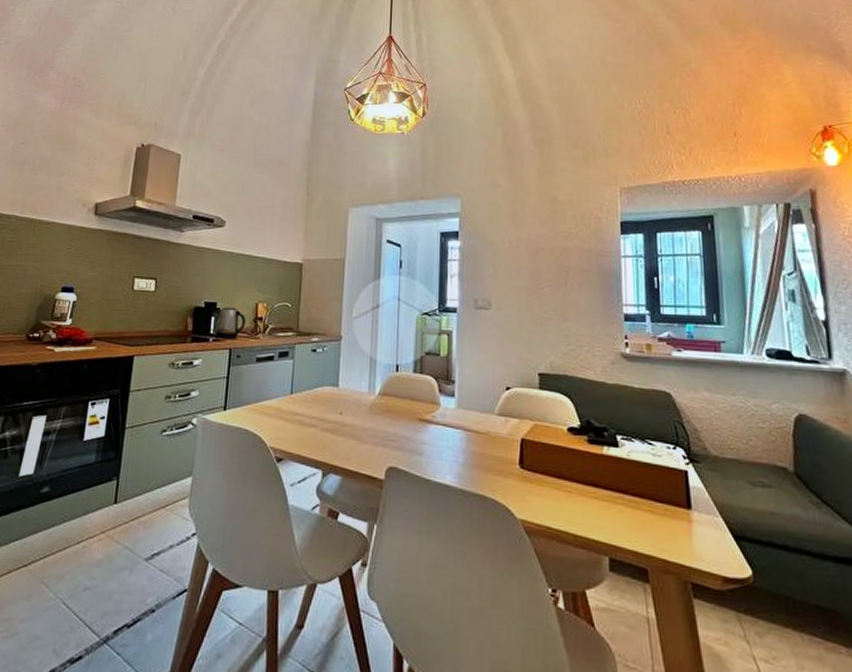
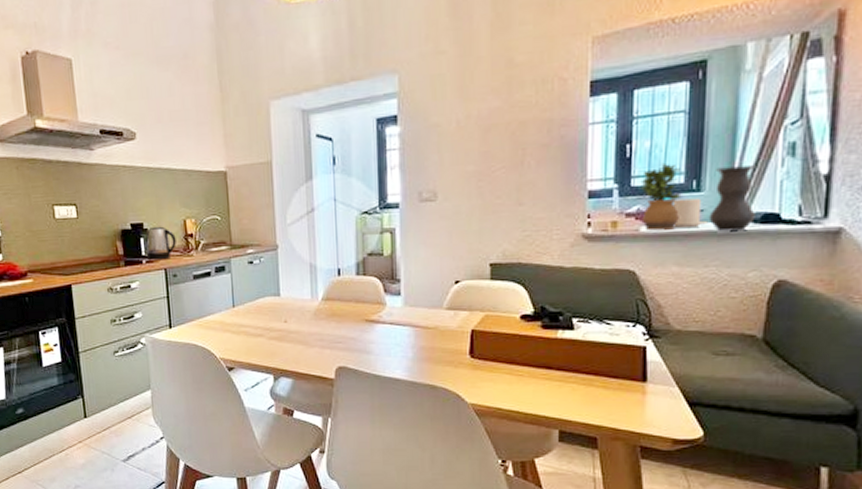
potted plant: none [668,296,705,358] -> present [640,162,682,232]
candle: none [699,329,731,356] -> present [673,198,708,228]
vase: none [730,305,771,365] -> present [708,165,756,232]

